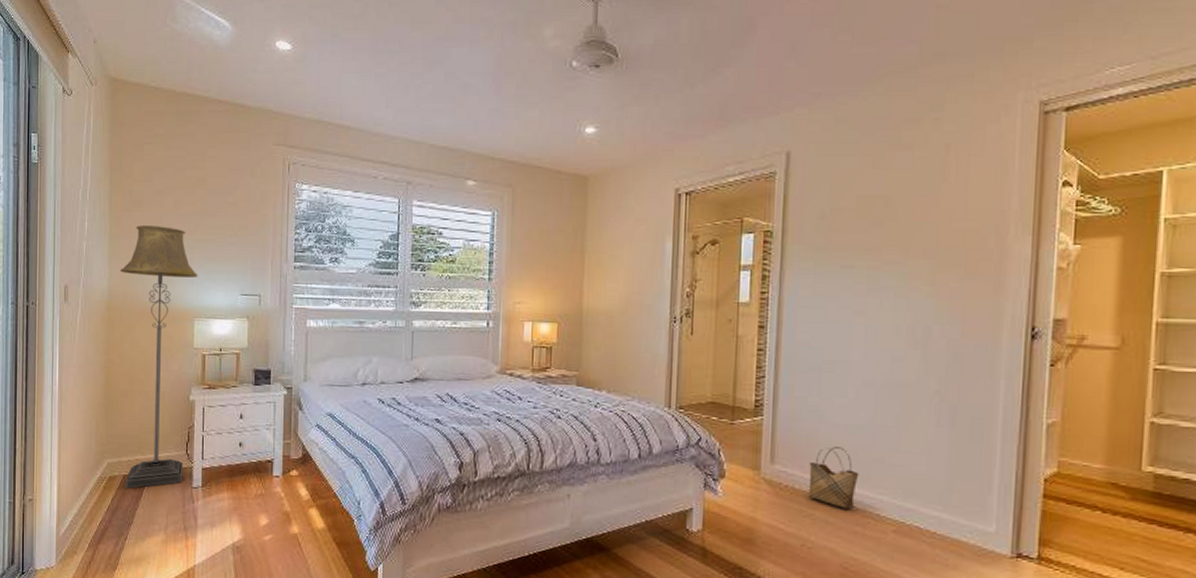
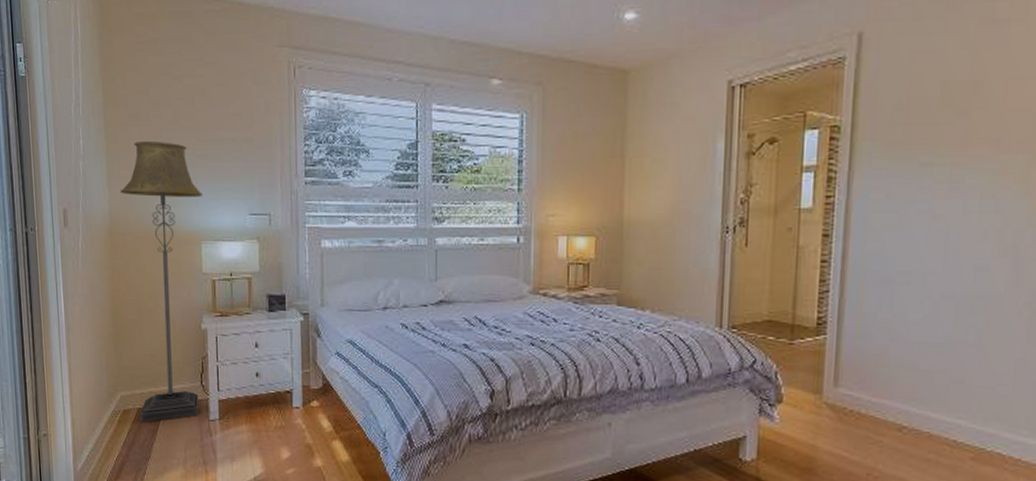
woven basket: present [808,447,859,509] -> none [875,367,934,435]

